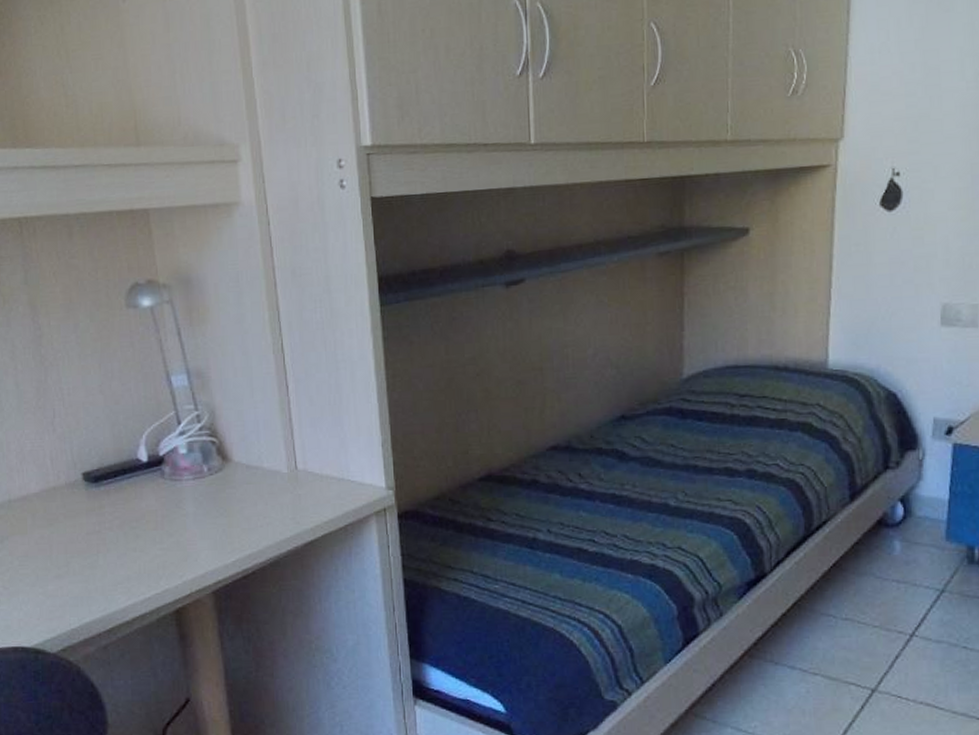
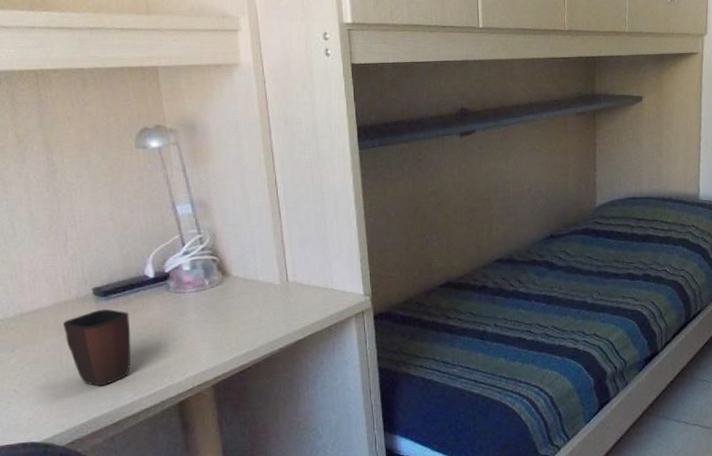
mug: none [52,497,124,587] -> present [63,309,131,387]

